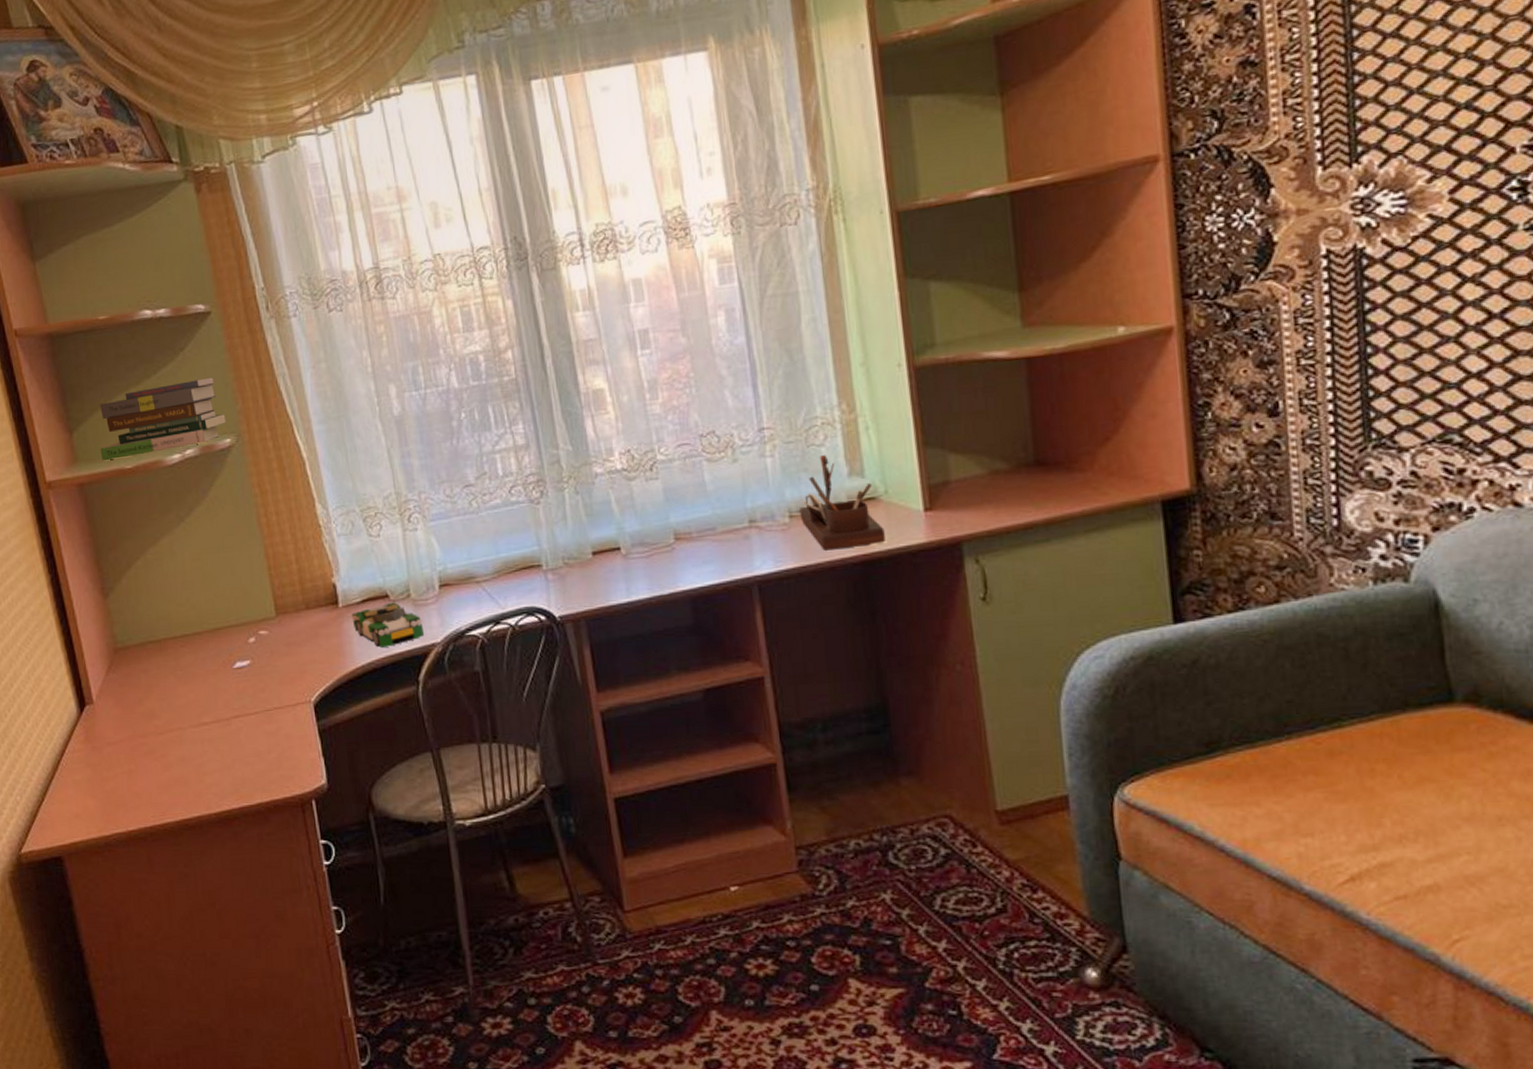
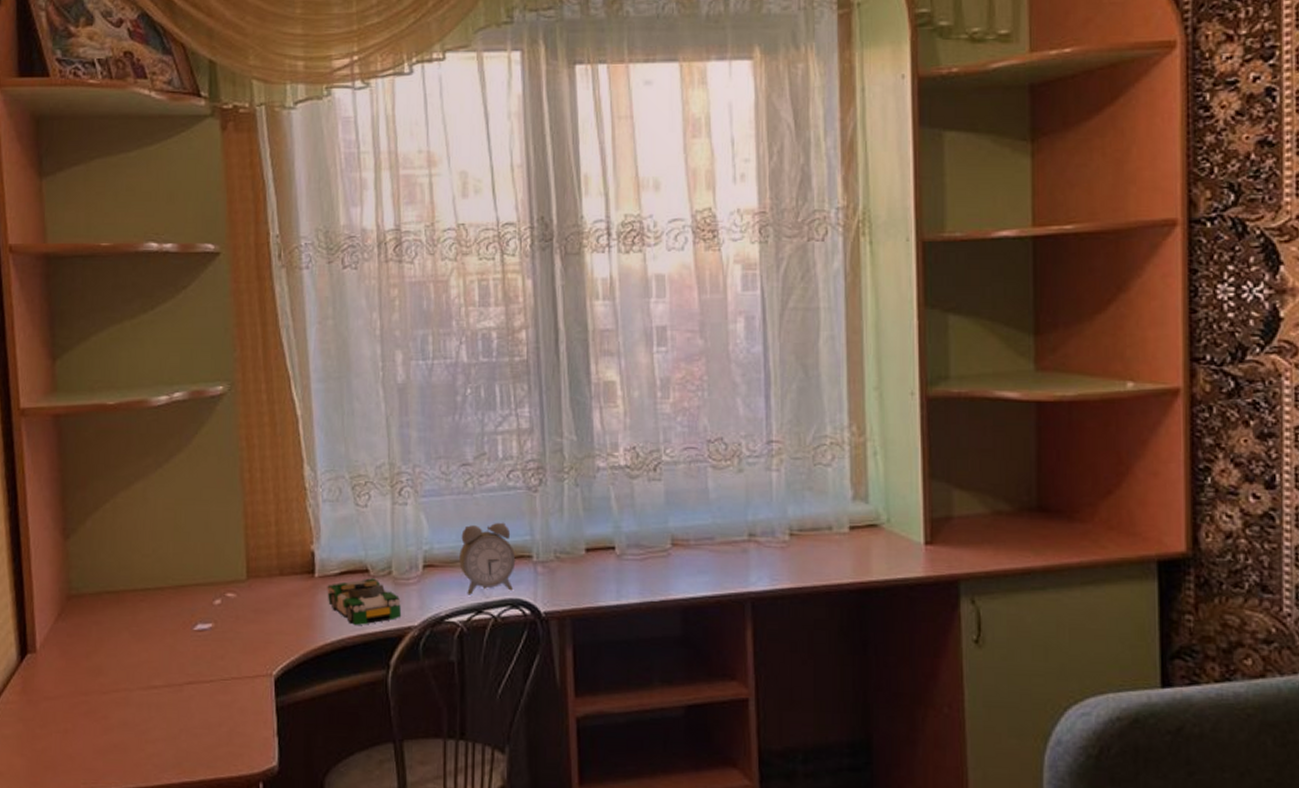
books: present [100,377,226,461] -> none [82,320,221,394]
alarm clock: none [472,536,527,609] -> present [459,522,516,595]
desk organizer: present [799,455,886,551] -> none [801,476,884,574]

